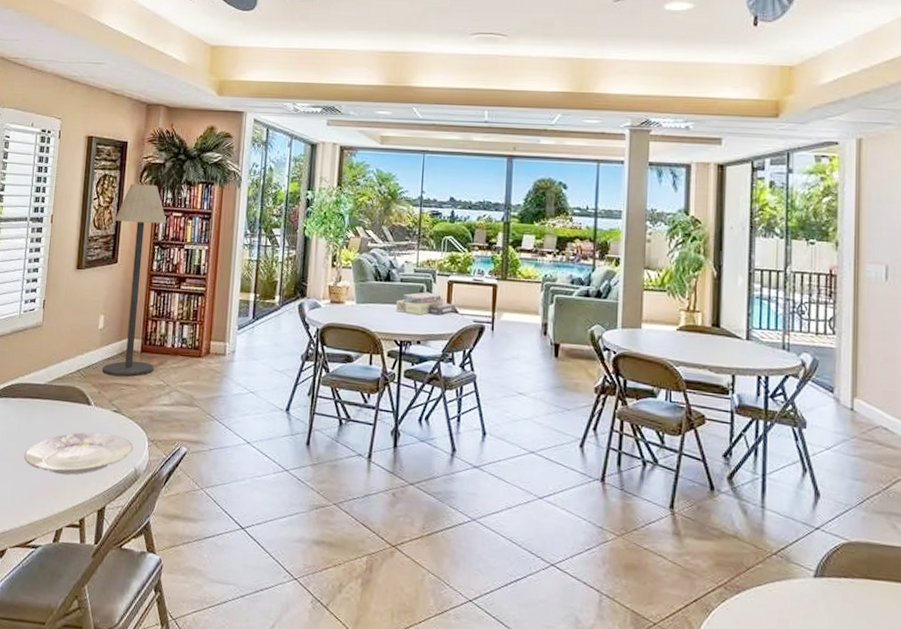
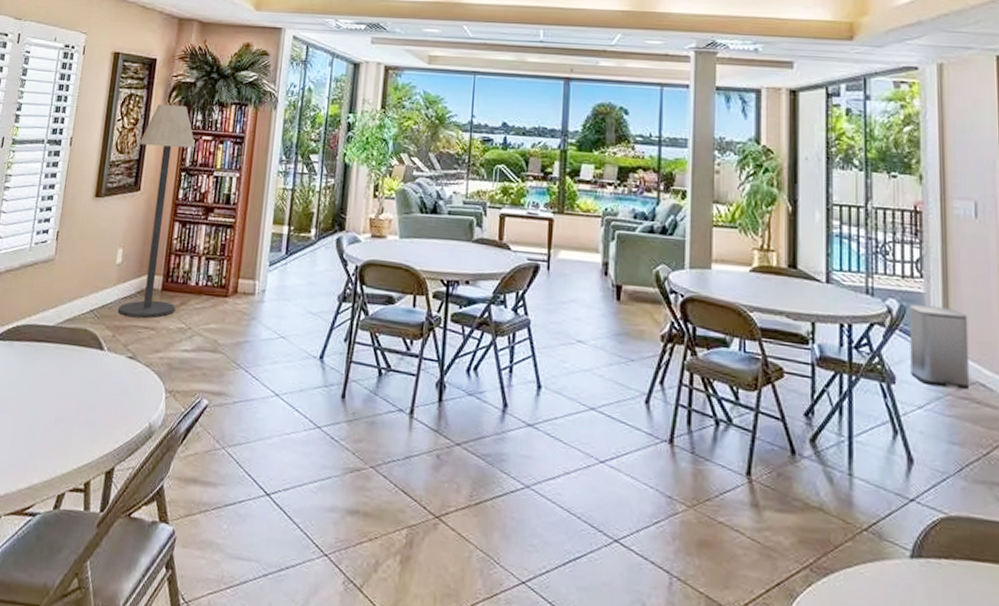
plate: present [23,432,134,475] -> none [25,381,149,431]
board game: present [396,292,456,316] -> none [443,226,508,253]
pedal bin: none [820,358,875,433] -> present [909,304,970,390]

